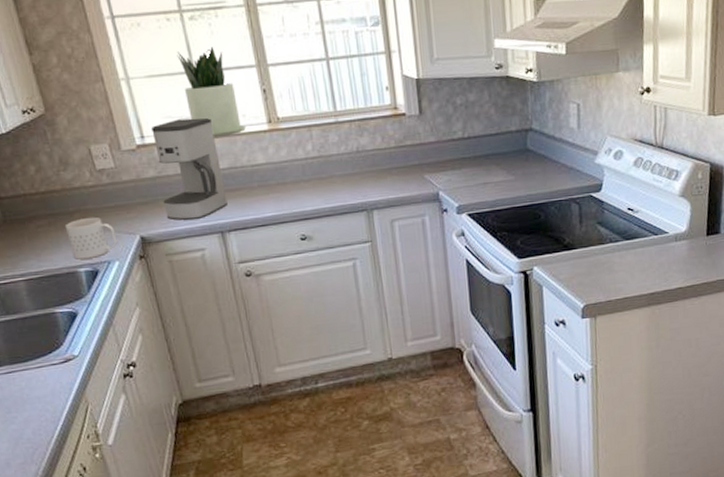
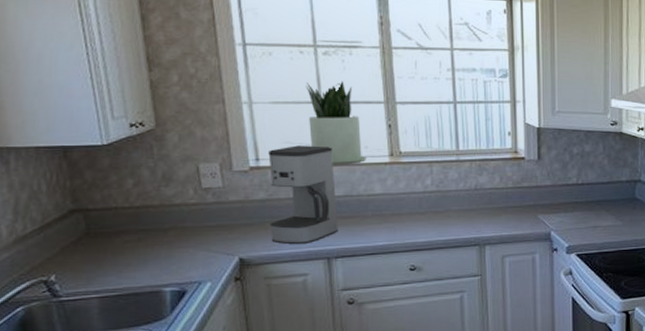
mug: present [64,217,118,259] -> none [156,235,213,278]

